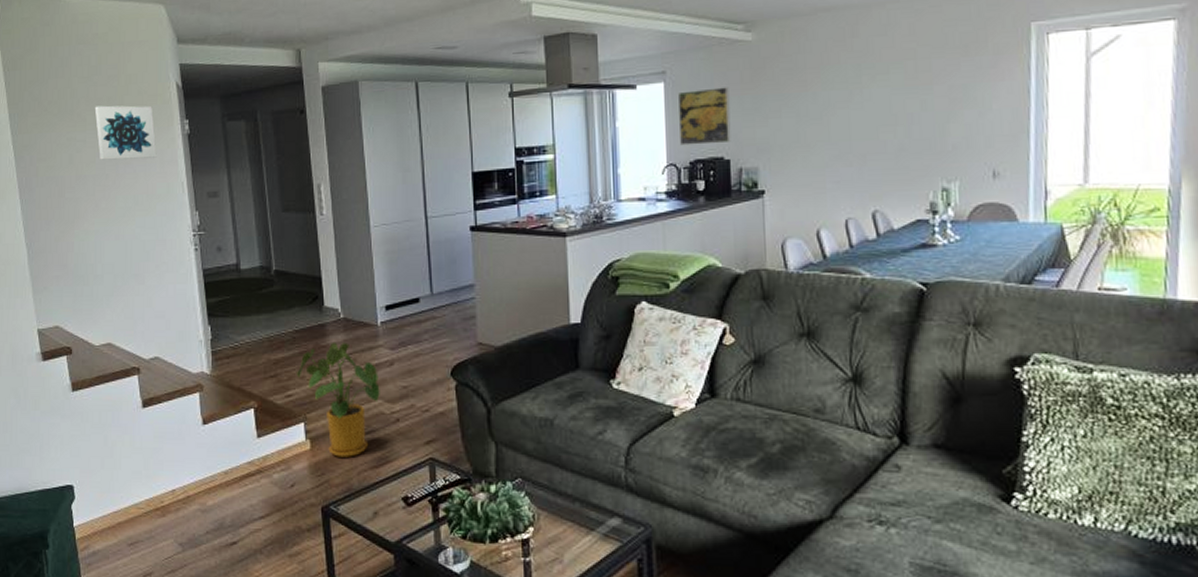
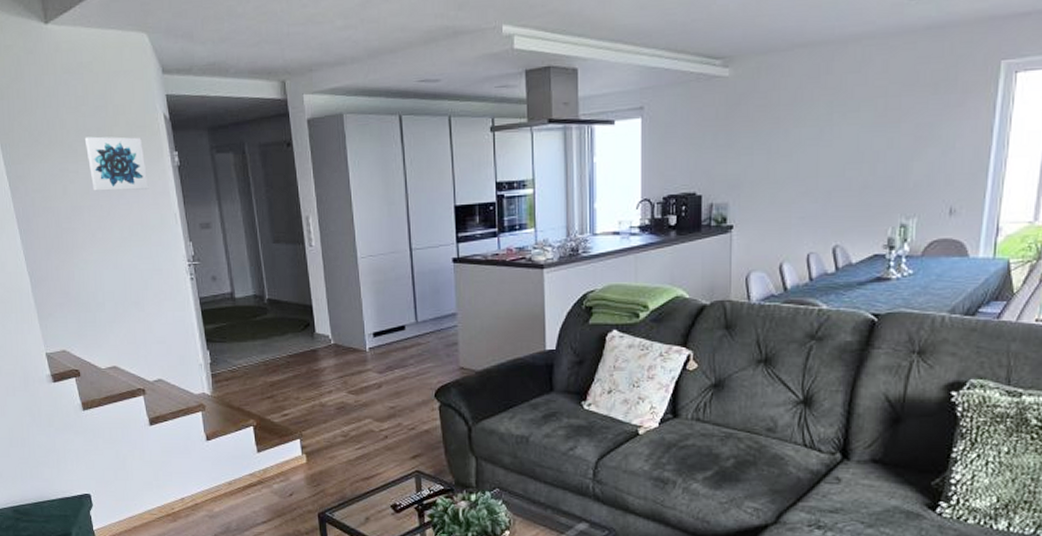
house plant: present [297,341,380,457] -> none [292,366,369,470]
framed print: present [678,87,731,146] -> none [655,123,704,181]

